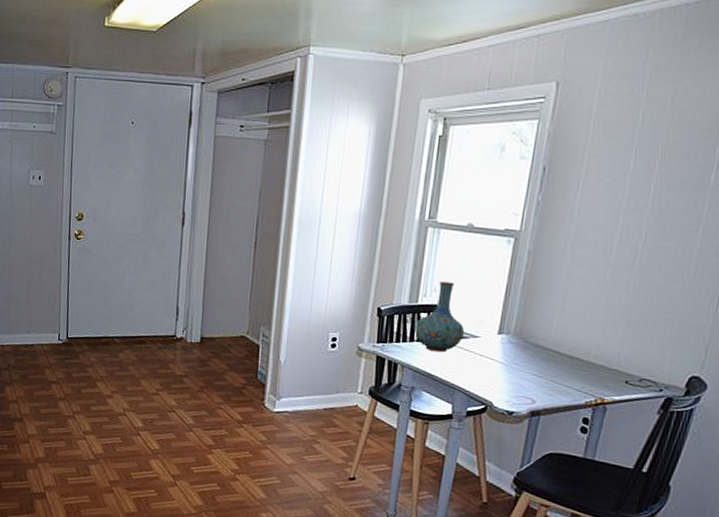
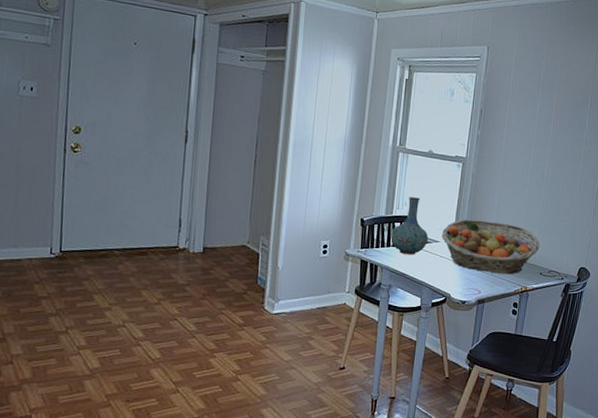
fruit basket: none [482,309,627,381] -> present [441,219,540,274]

